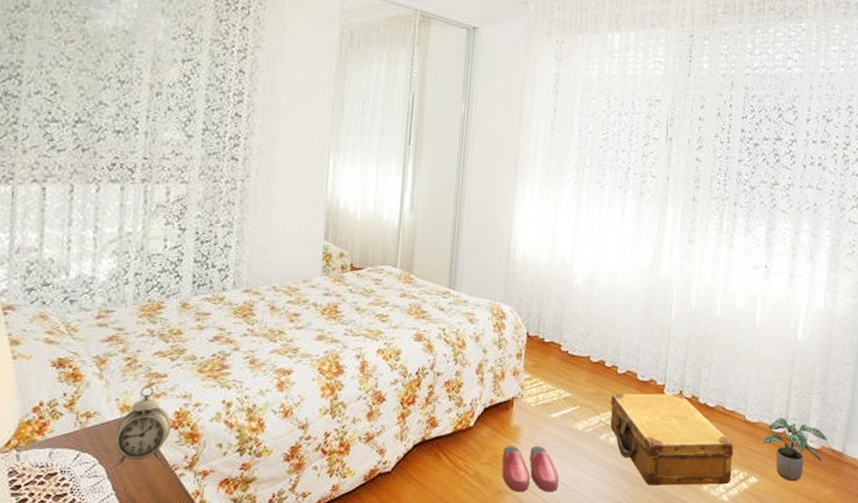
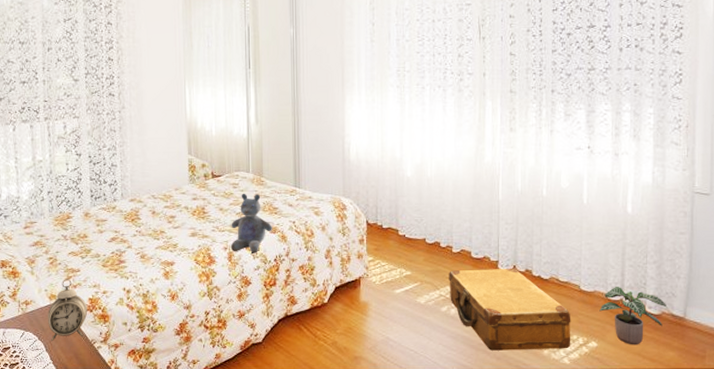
stuffed bear: none [364,291,418,364] -> present [230,193,272,253]
slippers: present [502,445,559,492] -> none [355,317,407,358]

